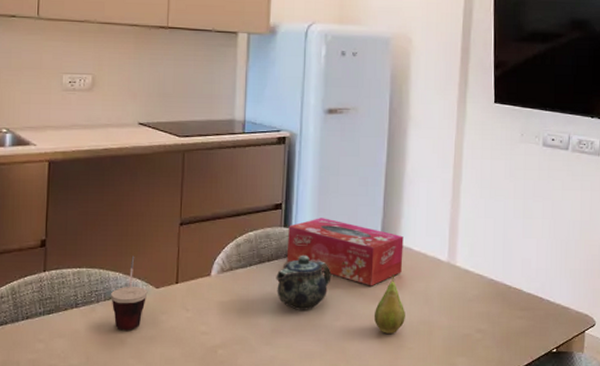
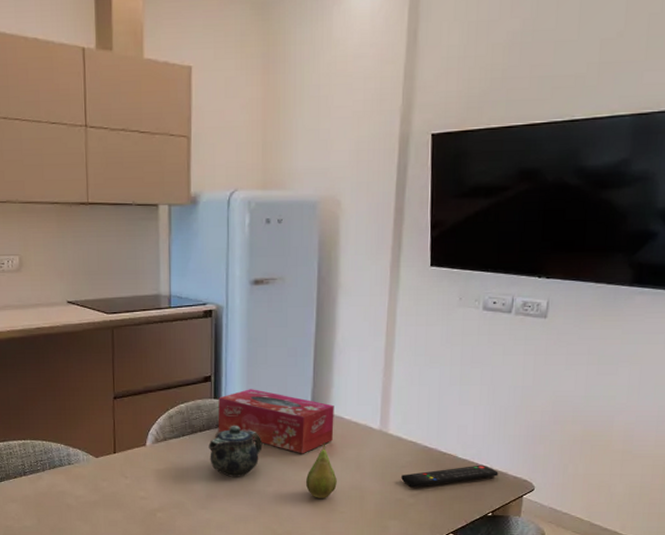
cup: present [111,255,148,331] -> none [55,428,88,496]
remote control: none [469,299,561,322] -> present [401,465,499,488]

